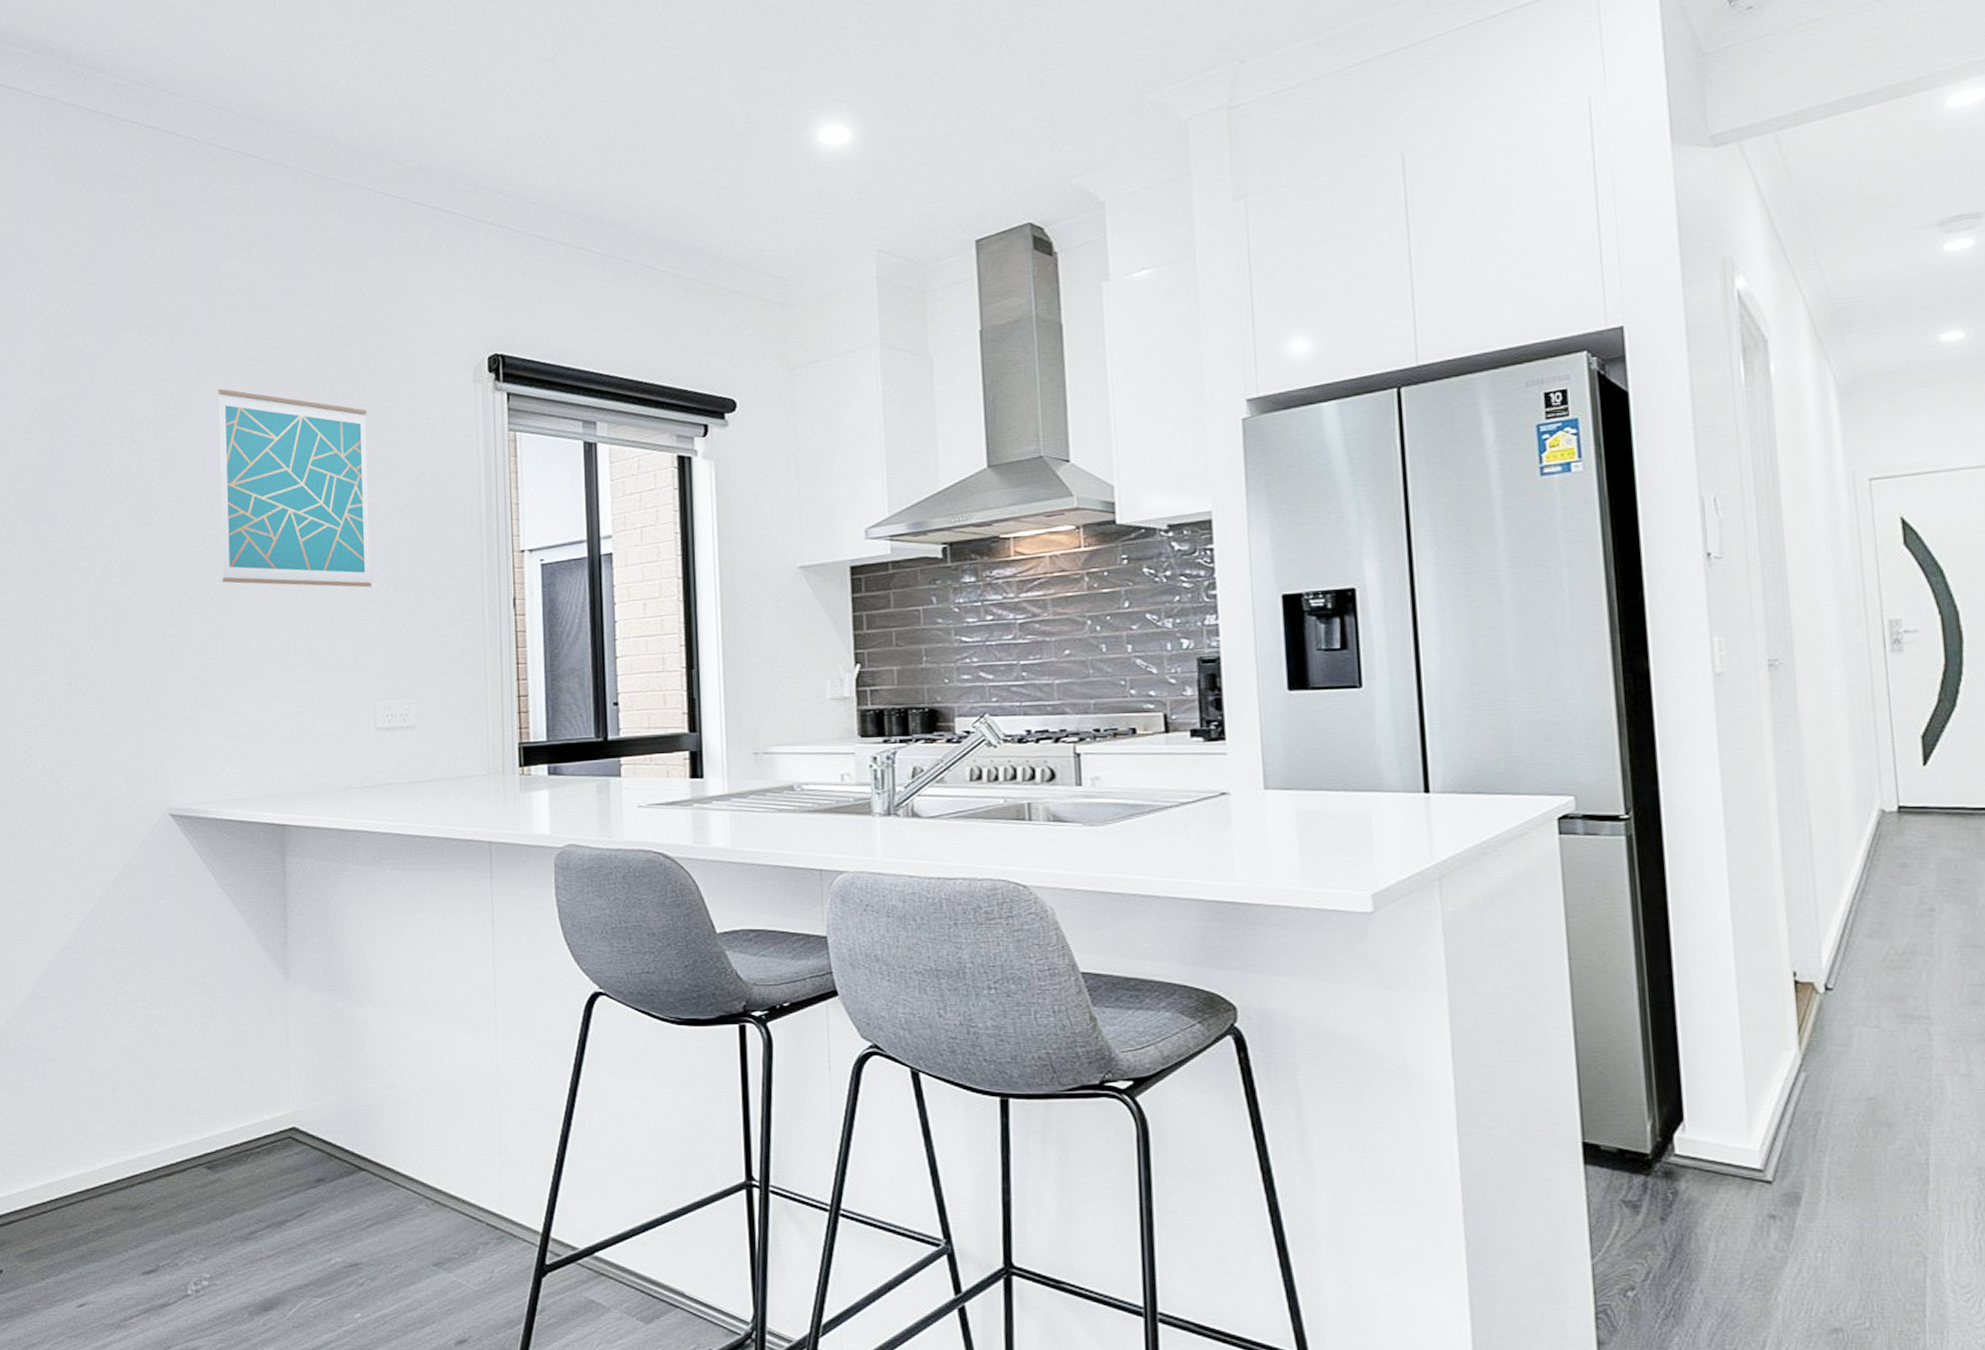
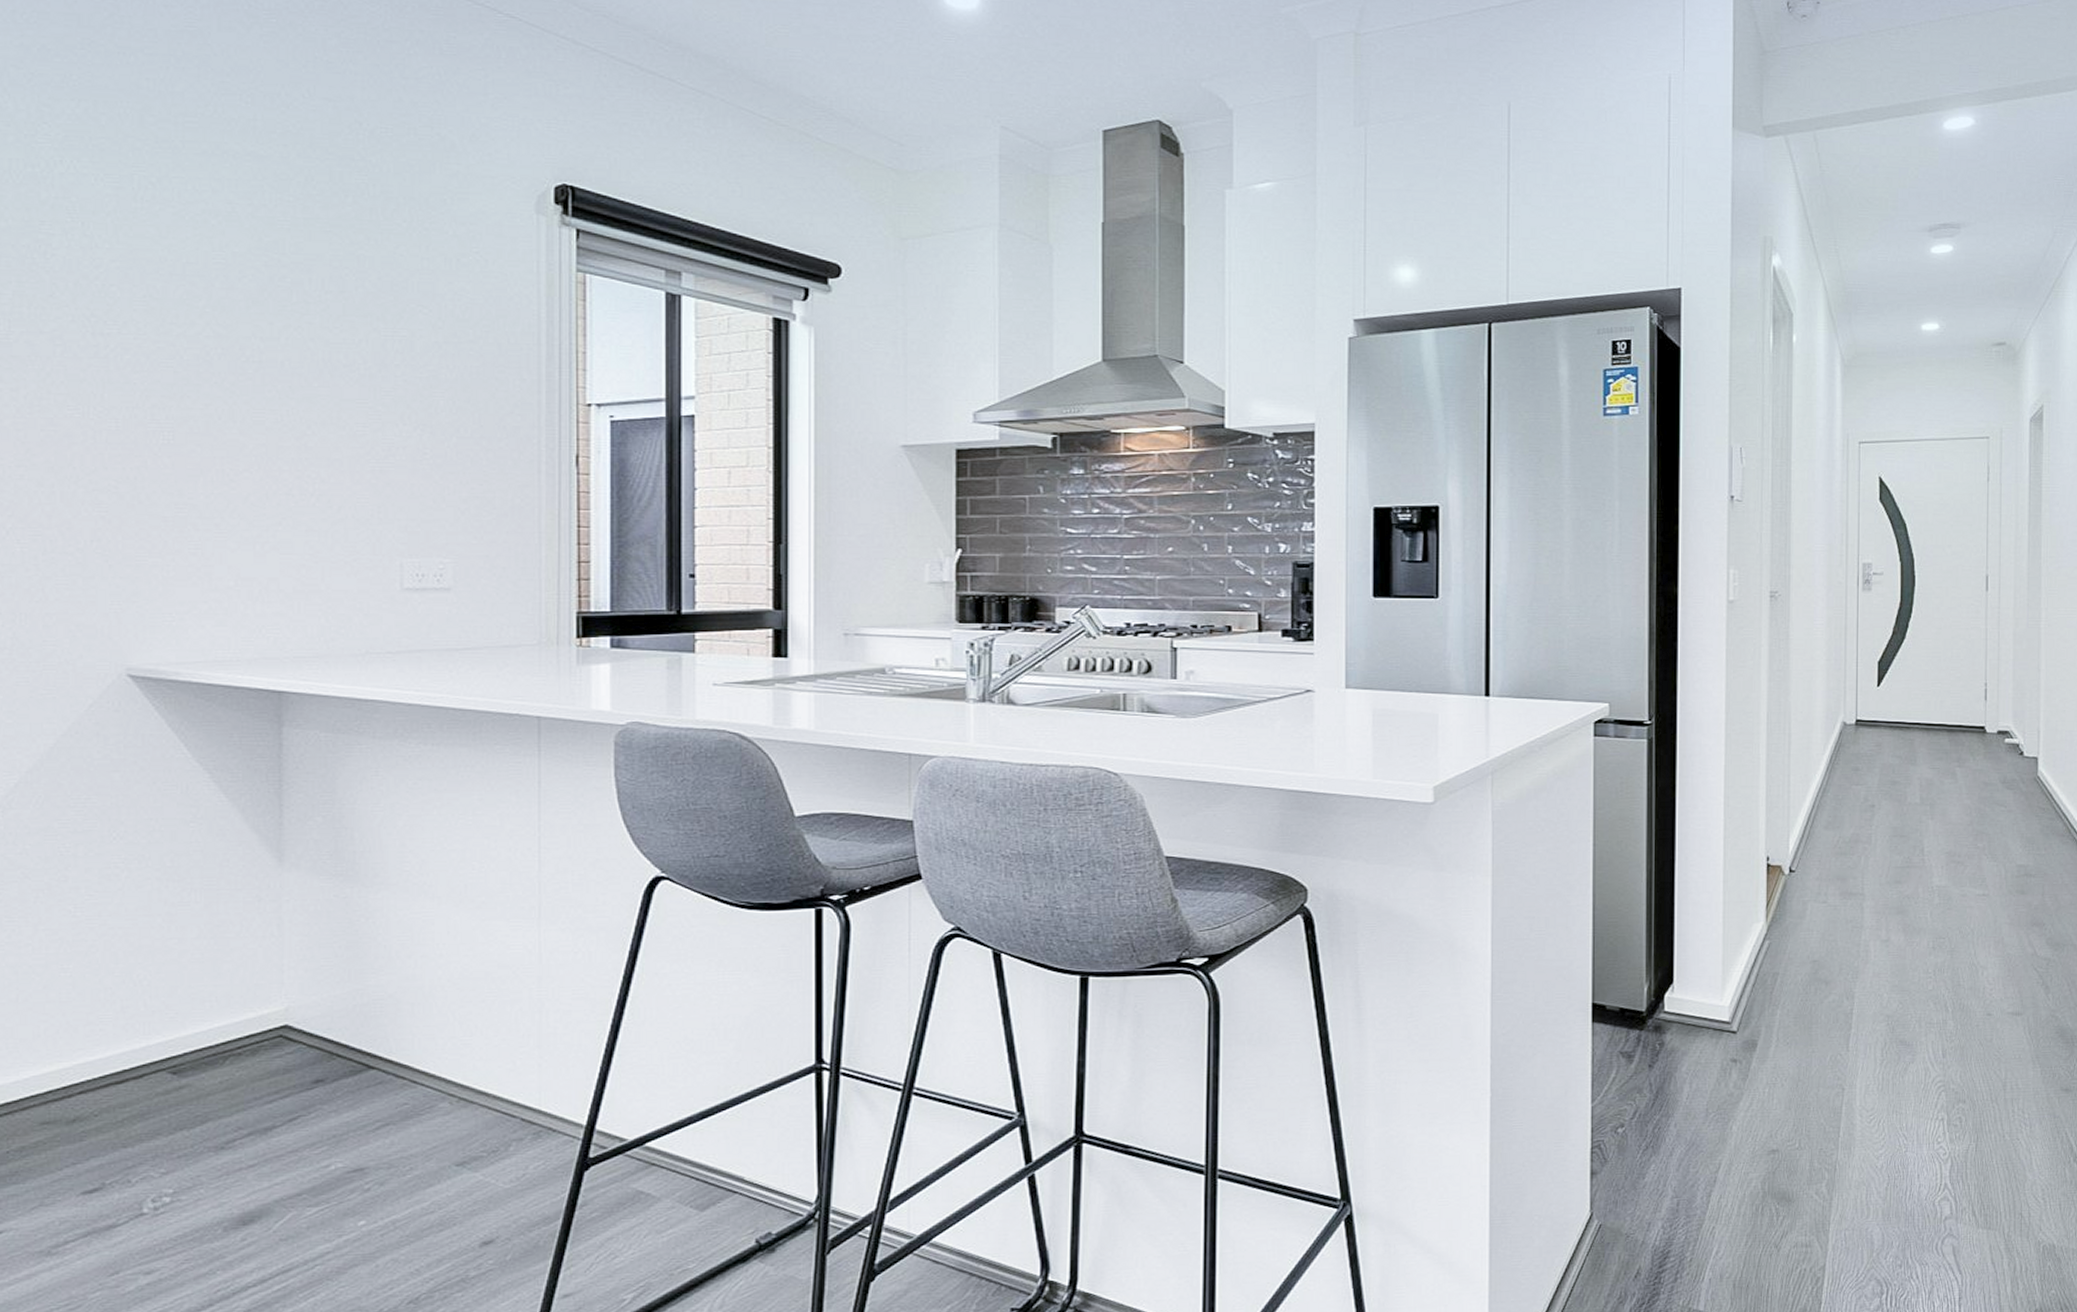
wall art: present [218,388,372,588] -> none [203,184,402,431]

